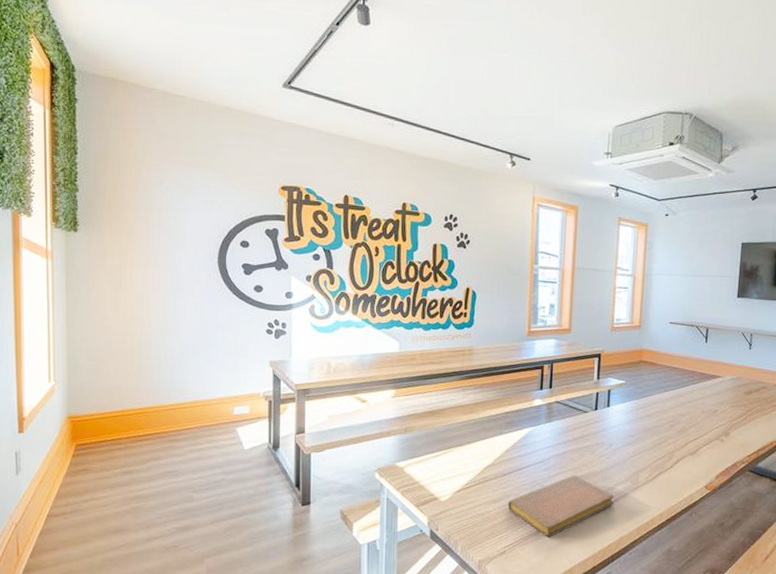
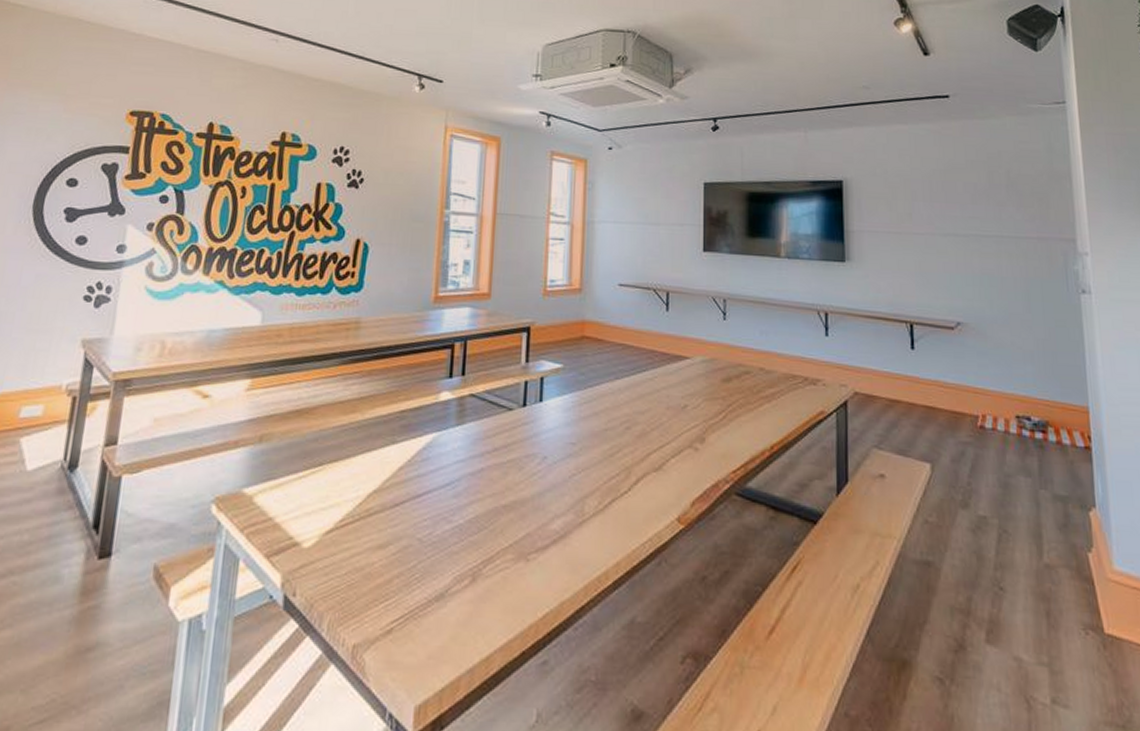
notebook: present [507,474,614,538] -> none [399,503,550,605]

